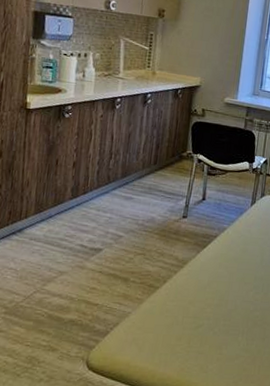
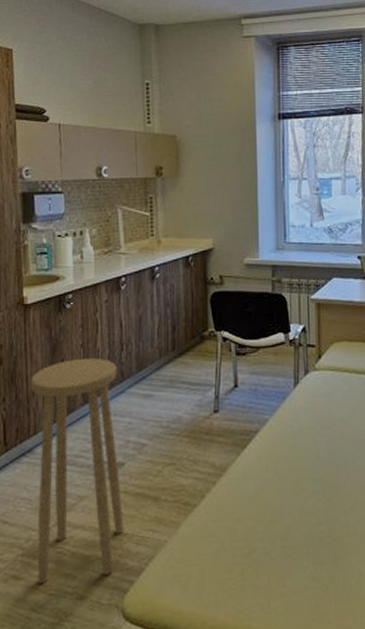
stool: none [16,160,105,336] -> present [30,357,124,583]

